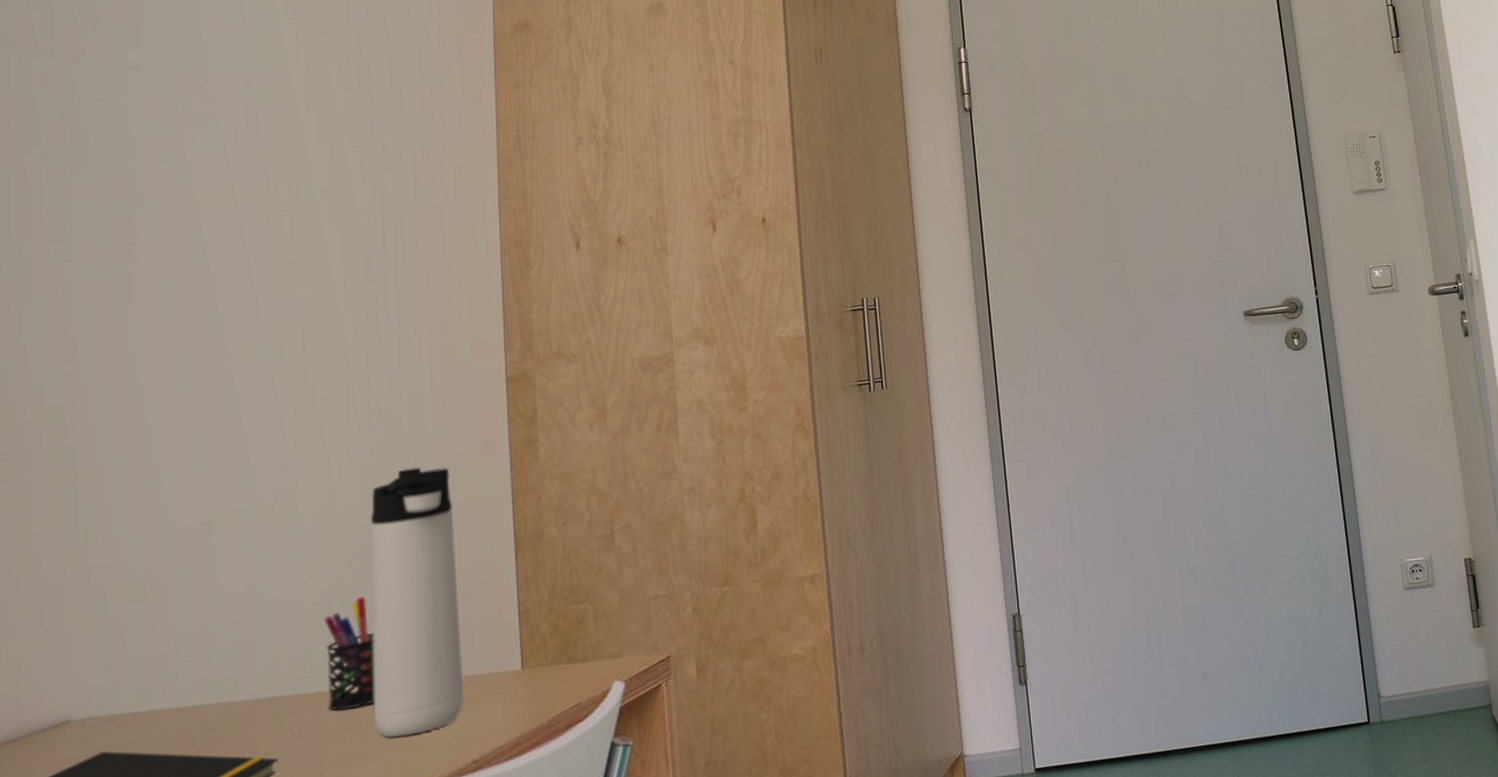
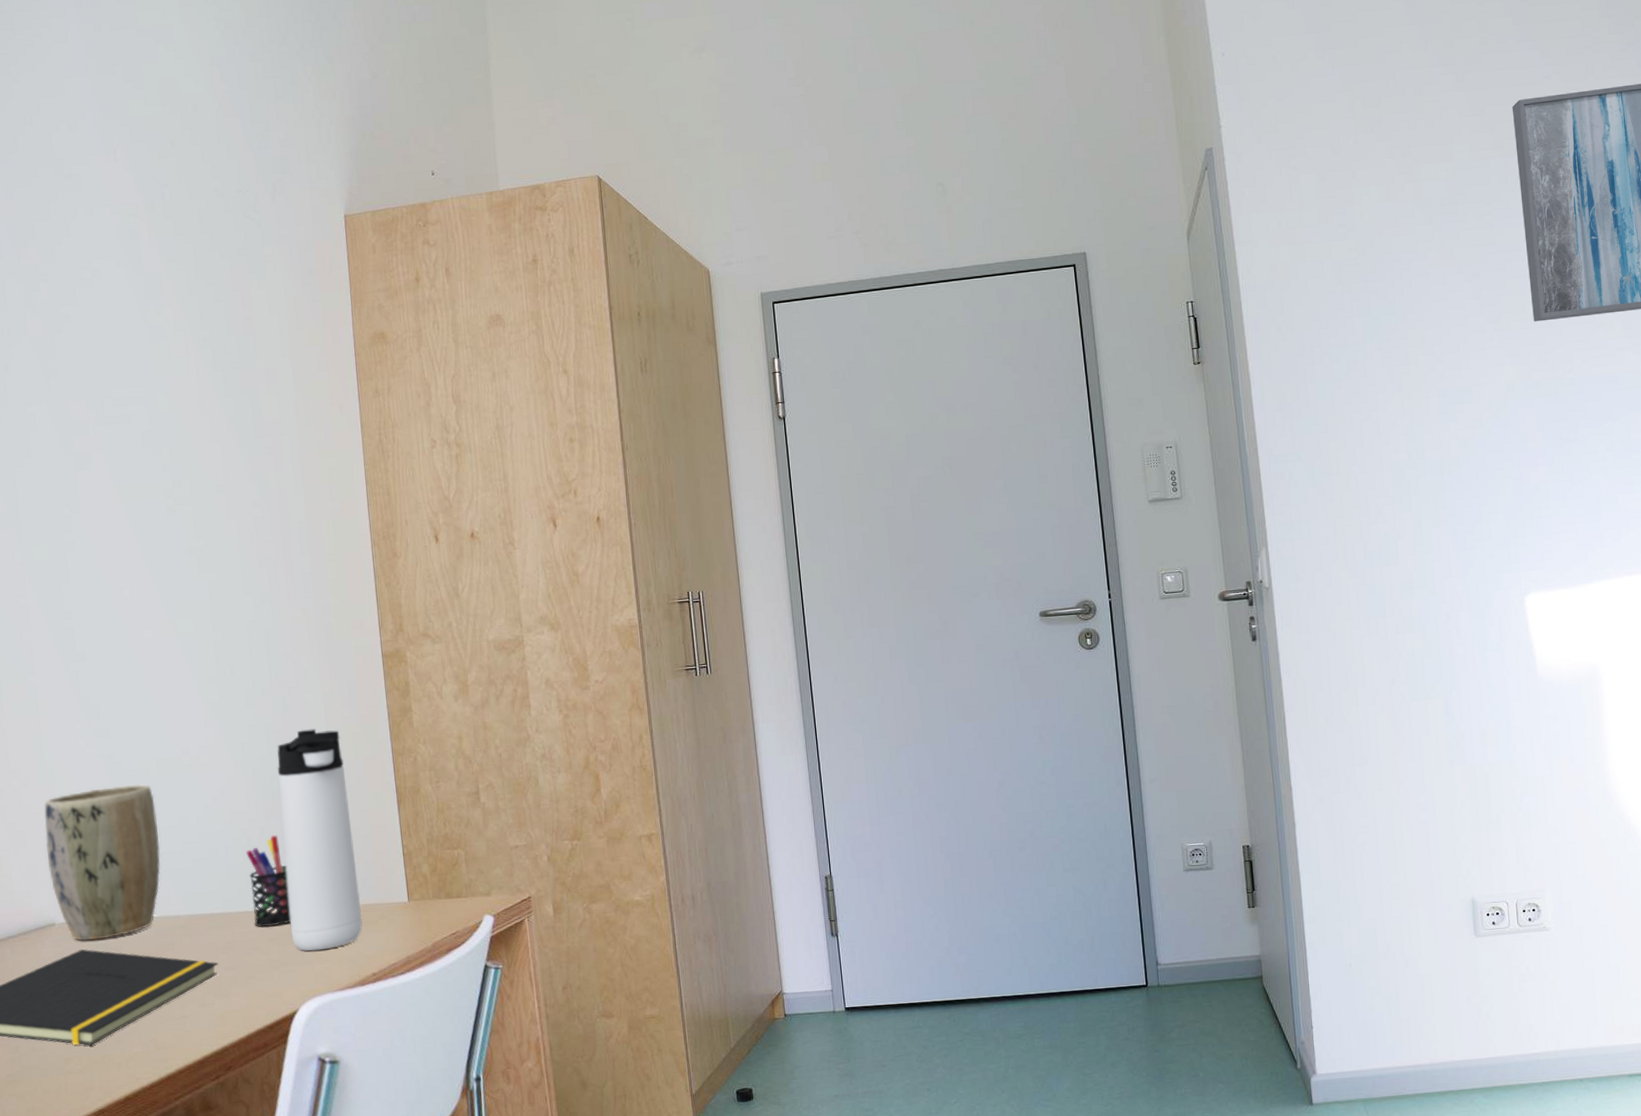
plant pot: none [68,541,216,742] -> present [44,784,161,941]

